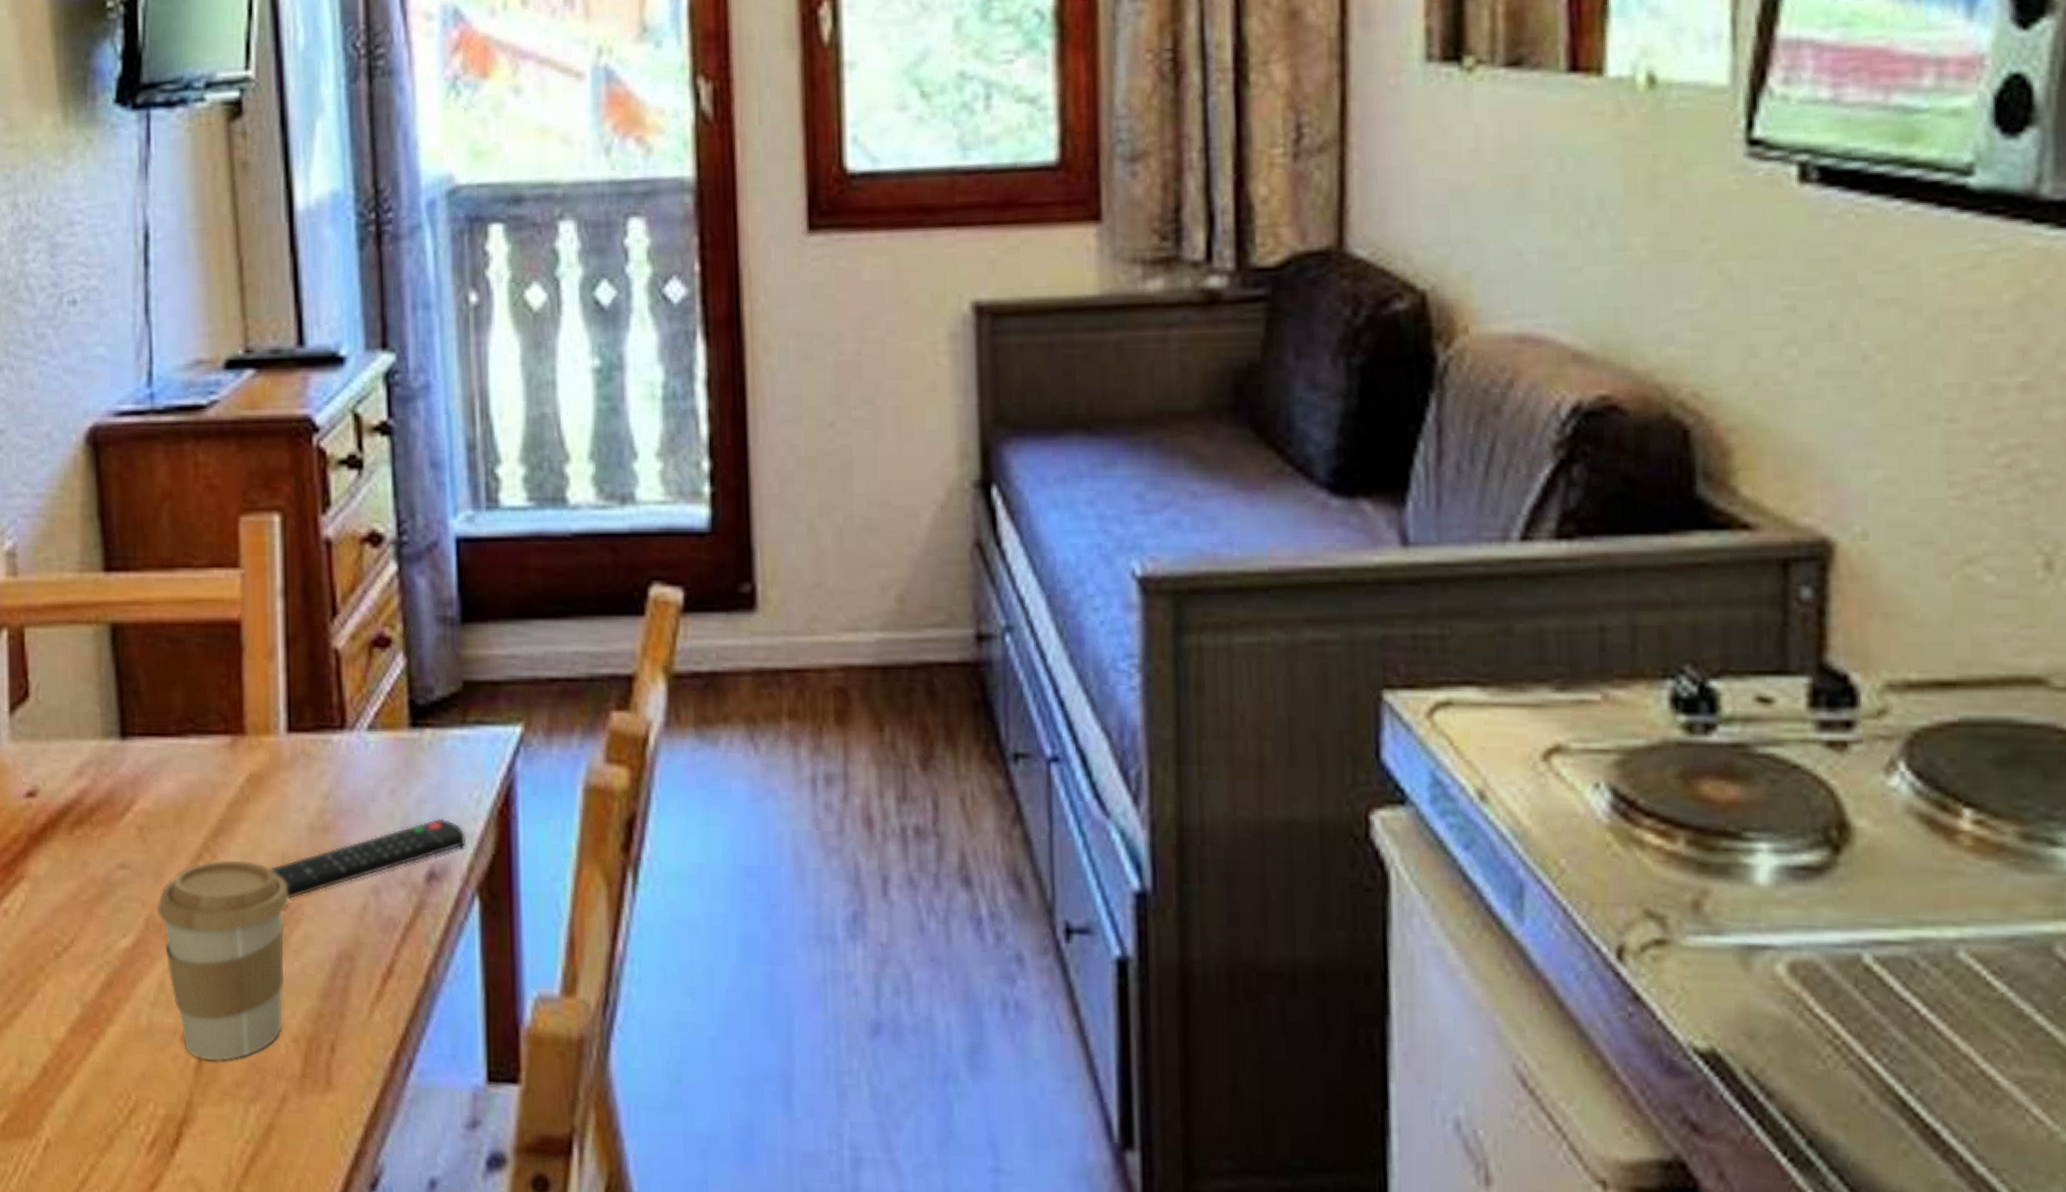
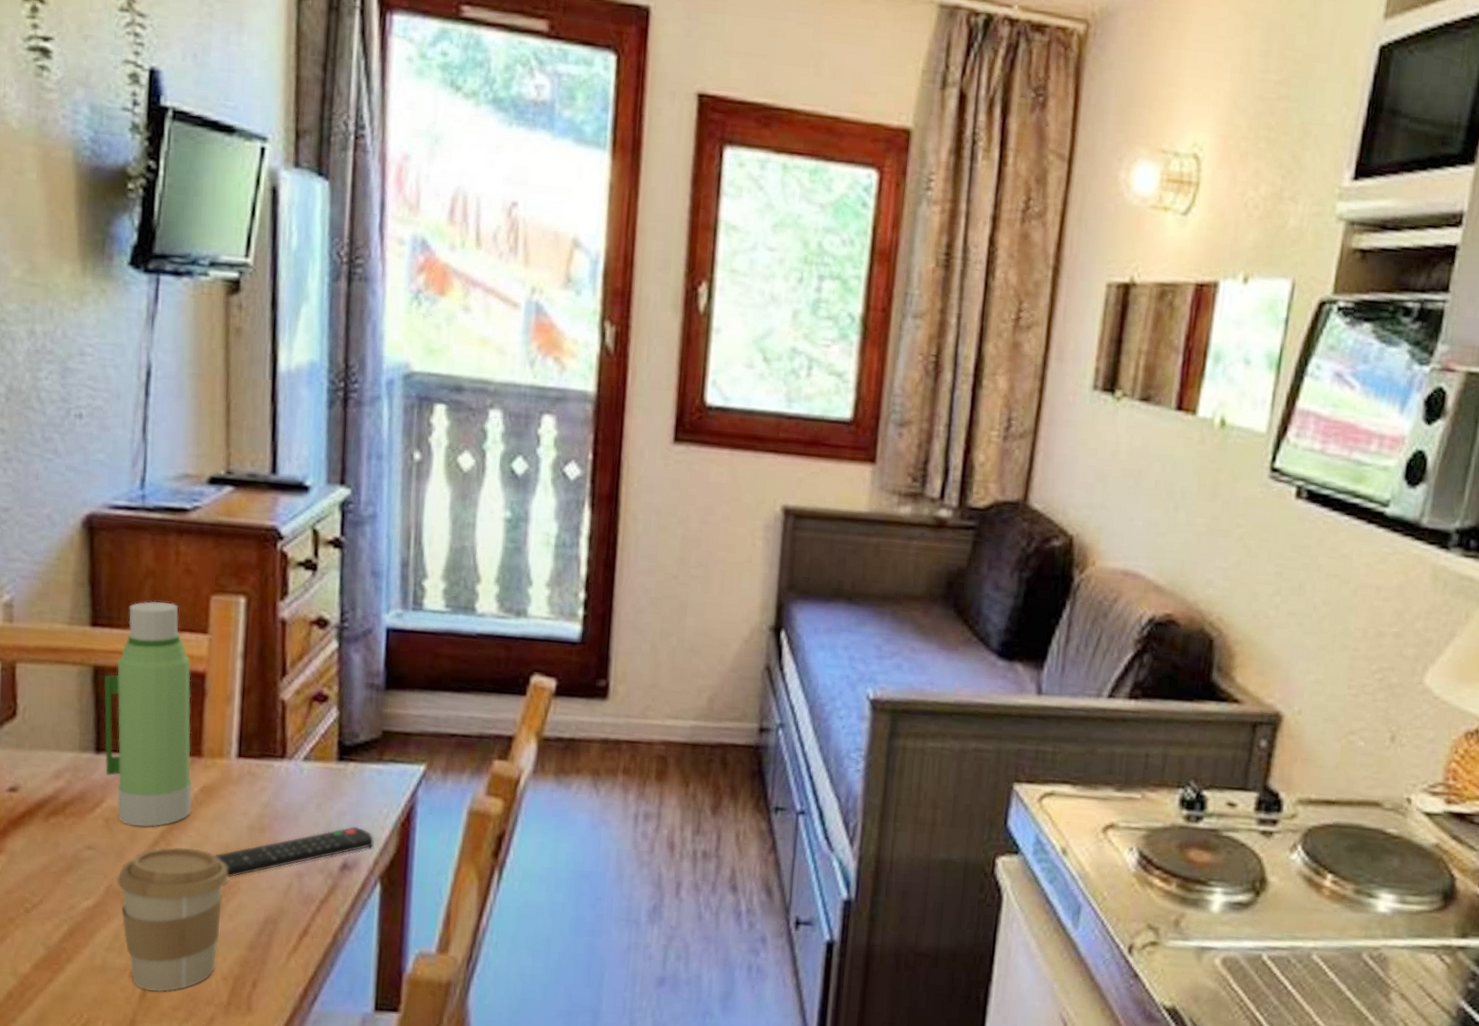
water bottle: none [124,531,238,835] -> present [103,601,192,827]

